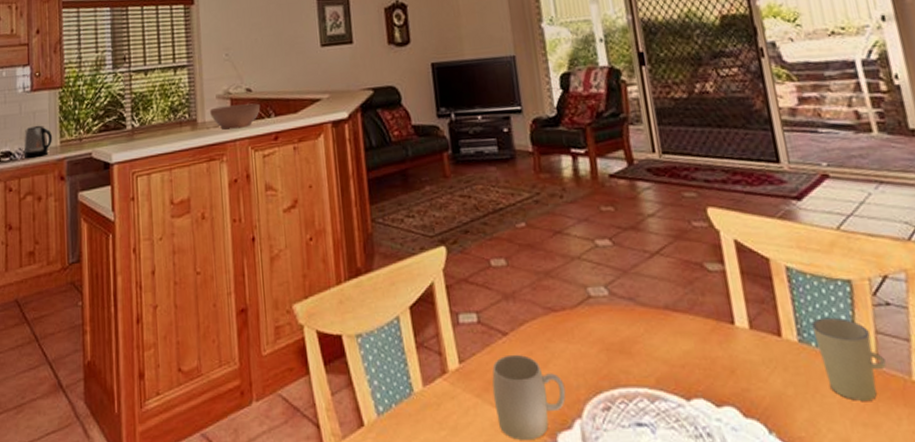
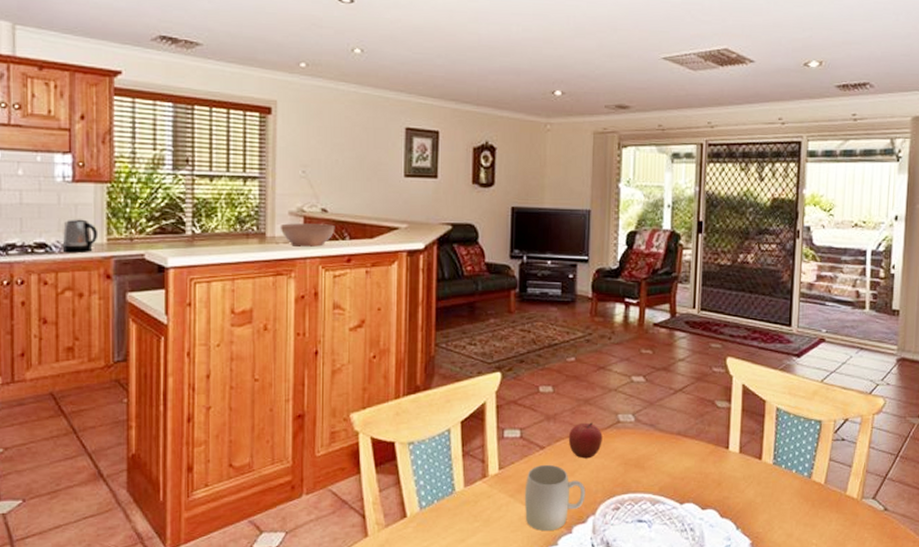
fruit: none [532,299,575,345] -> present [568,422,603,459]
cup: present [811,317,886,401] -> none [785,447,831,508]

